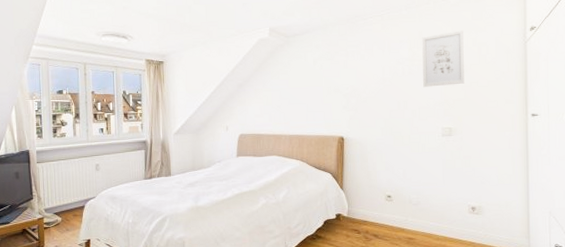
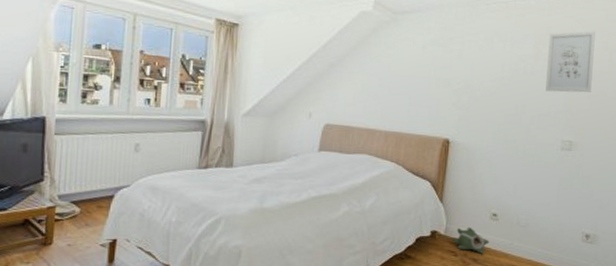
plush toy: none [355,208,387,231] -> present [452,227,490,255]

